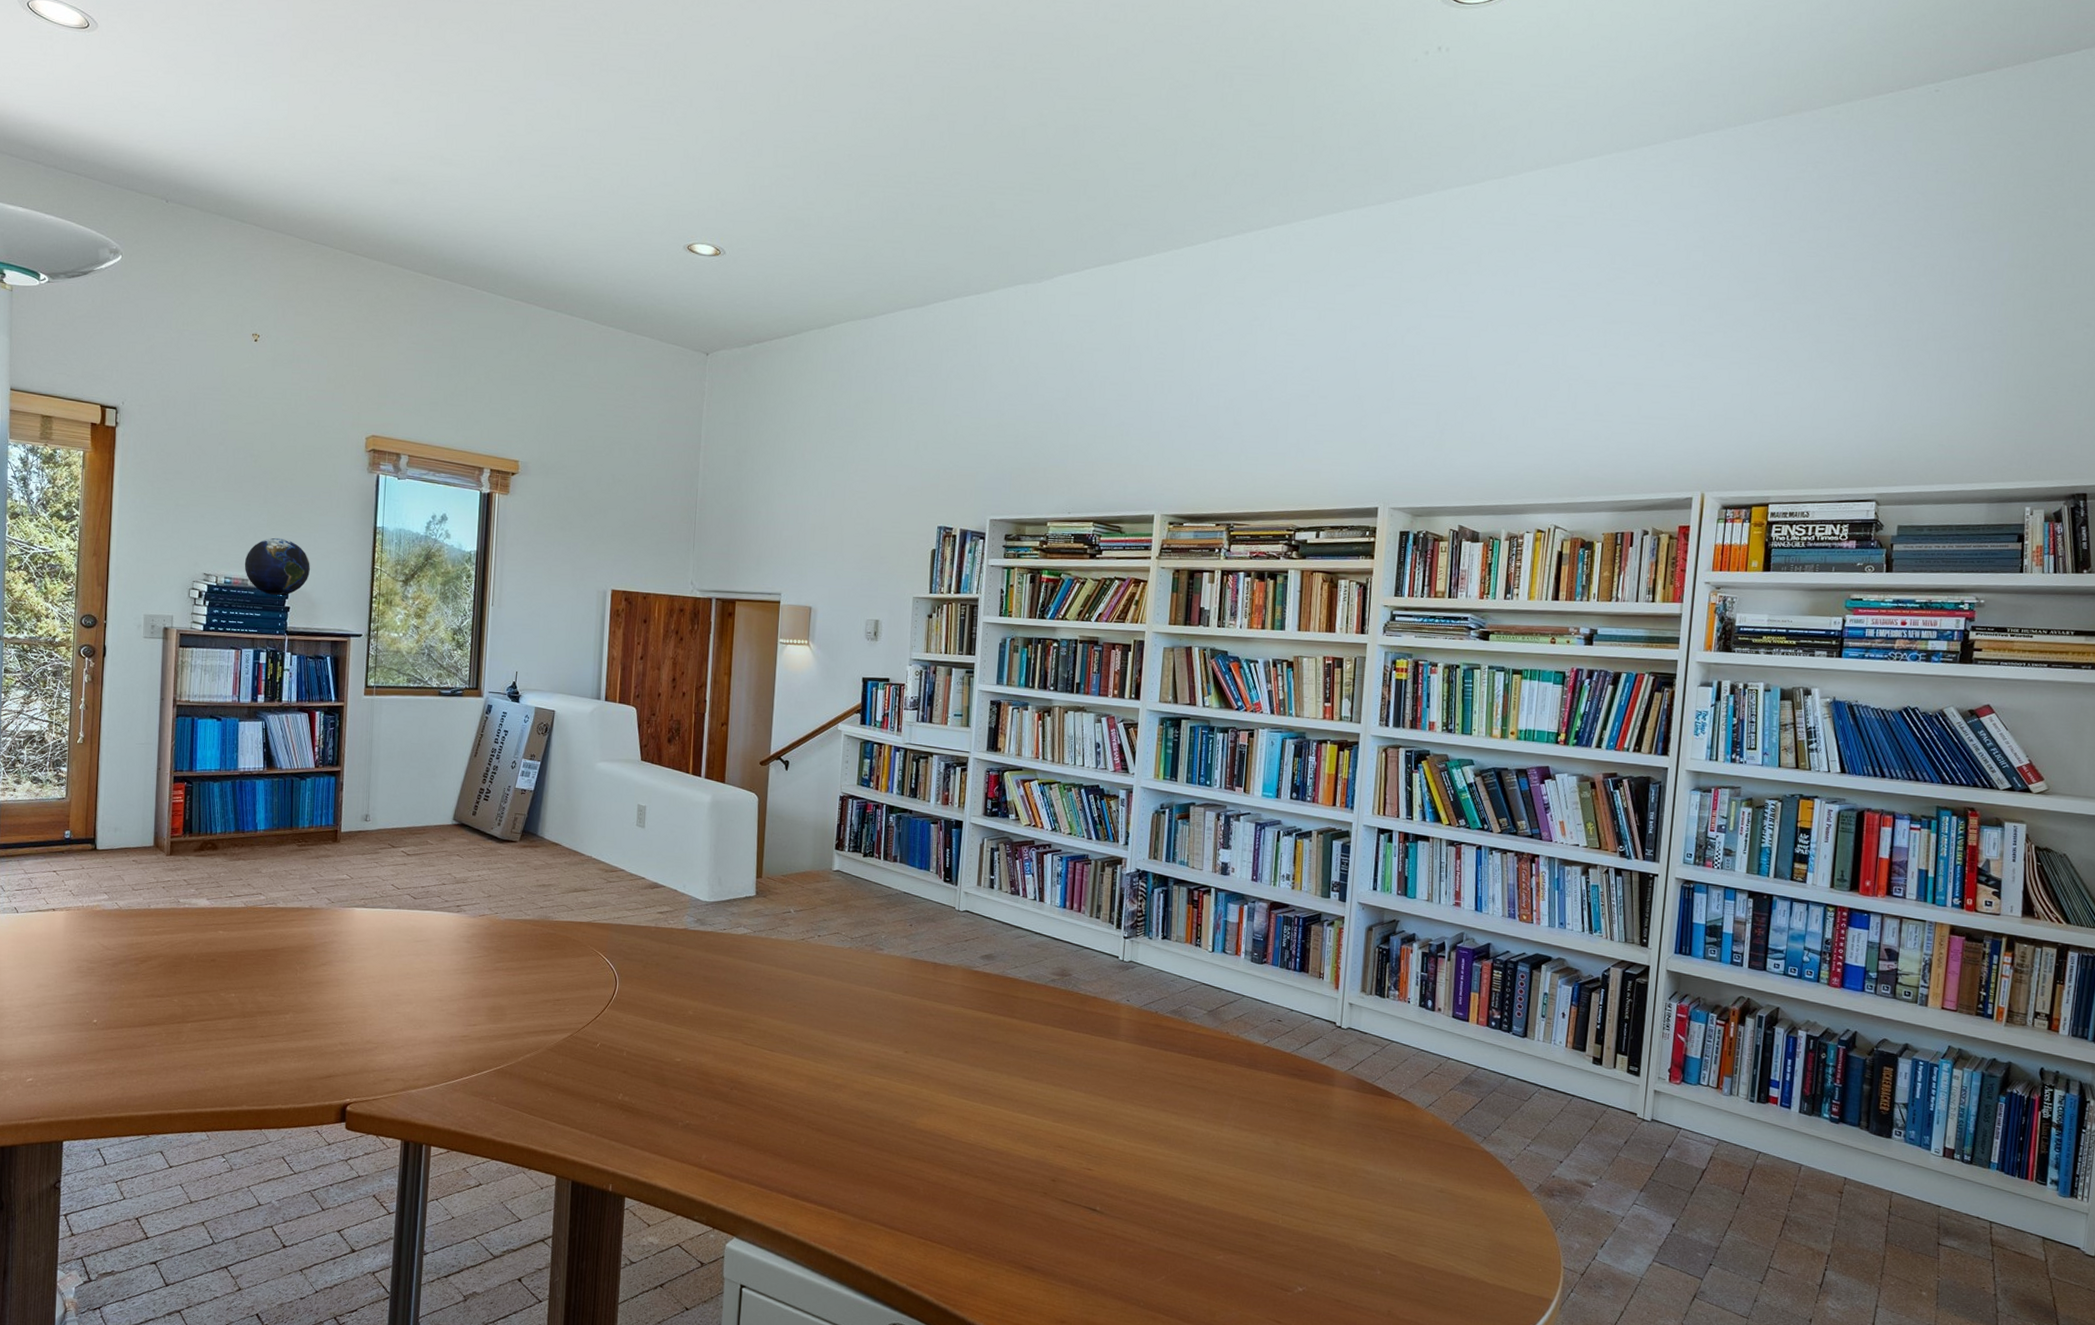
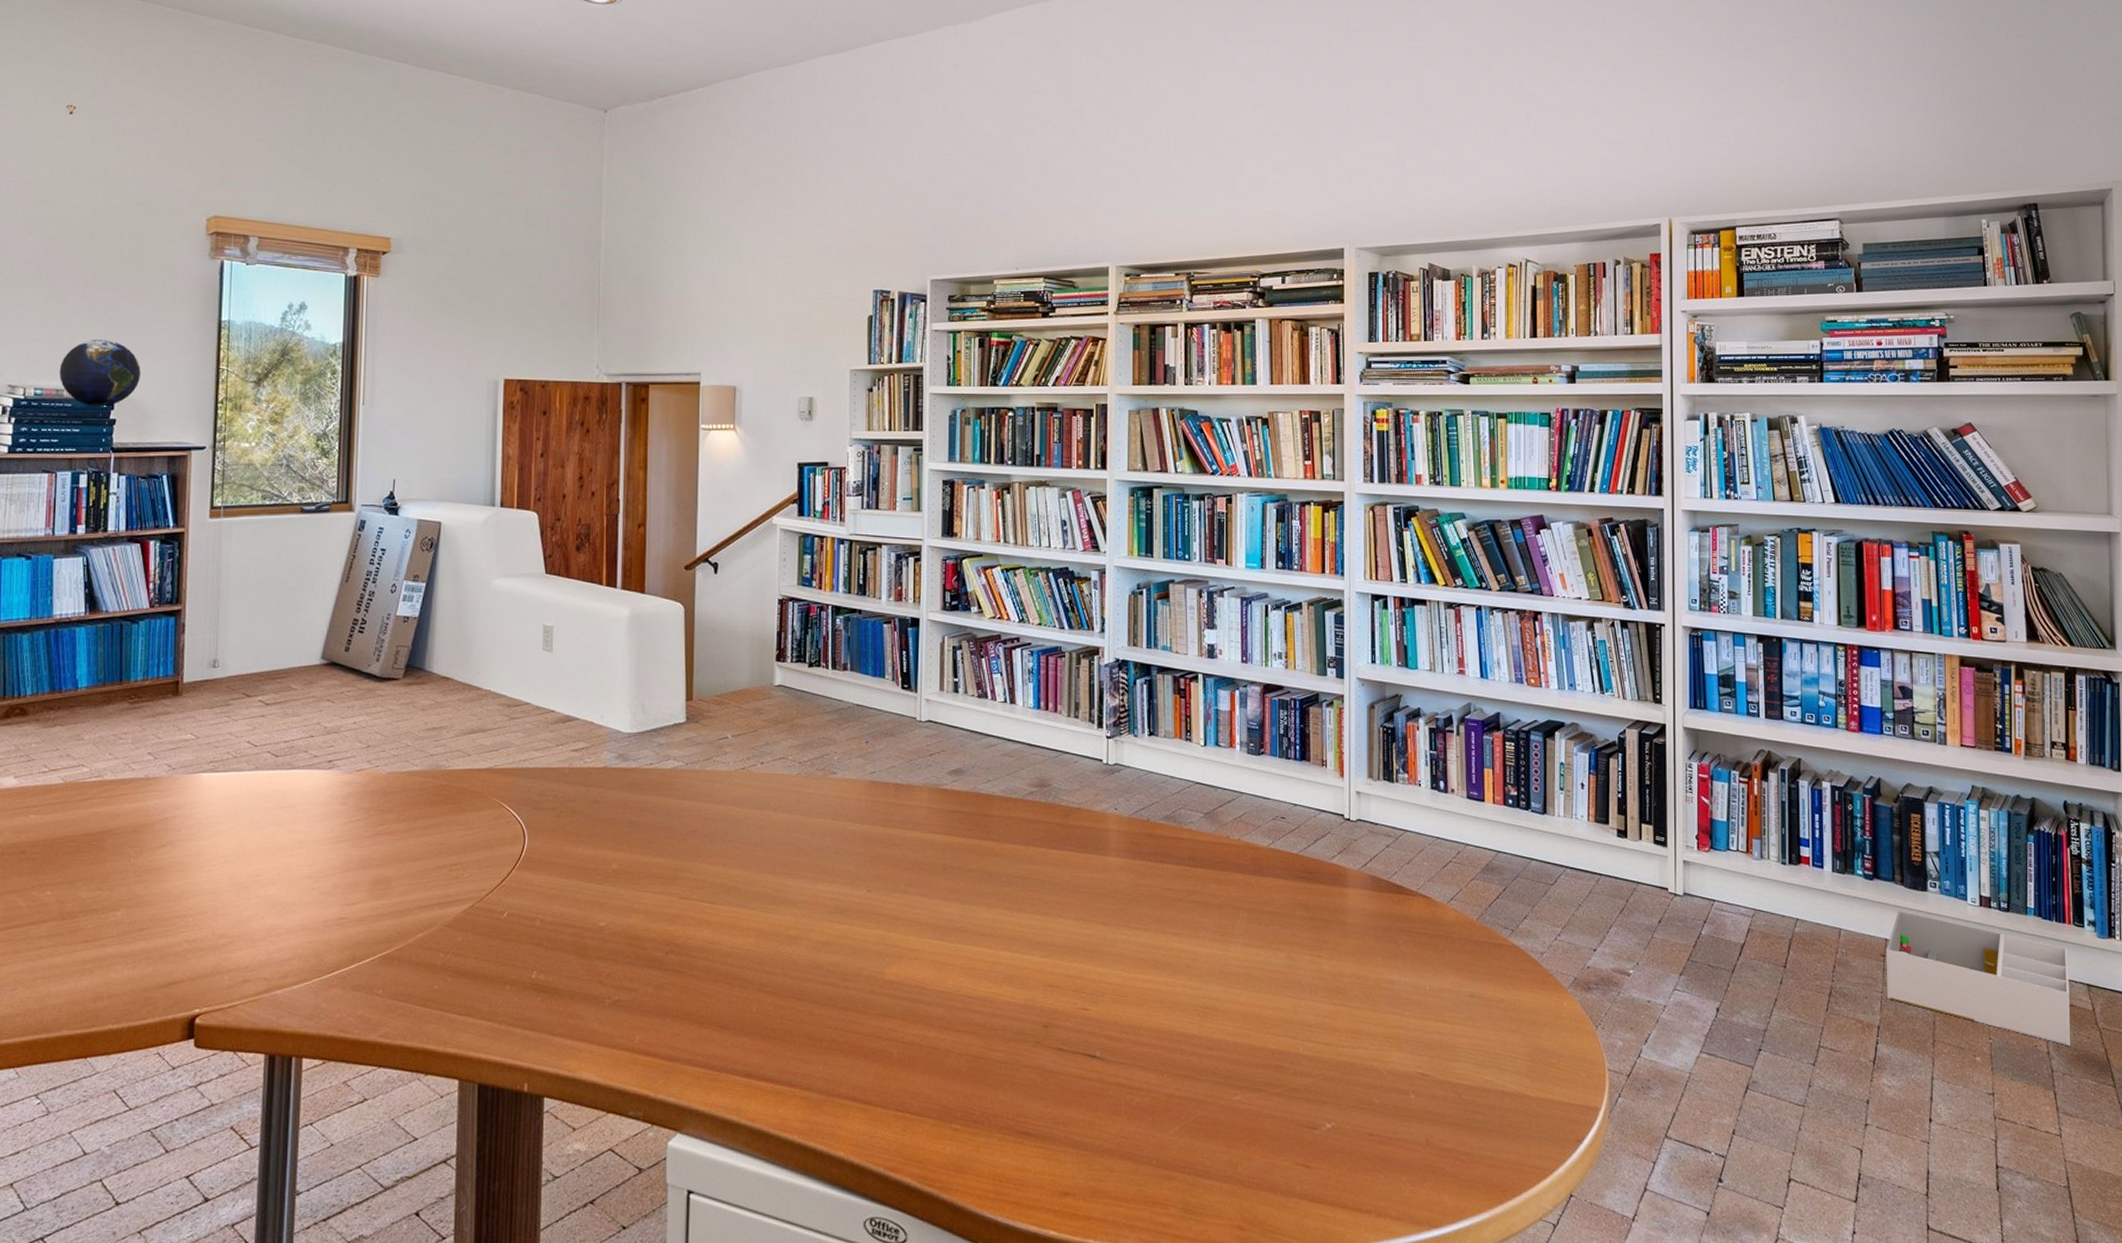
storage box: none [1801,1154,2027,1291] -> present [1843,911,2071,1046]

